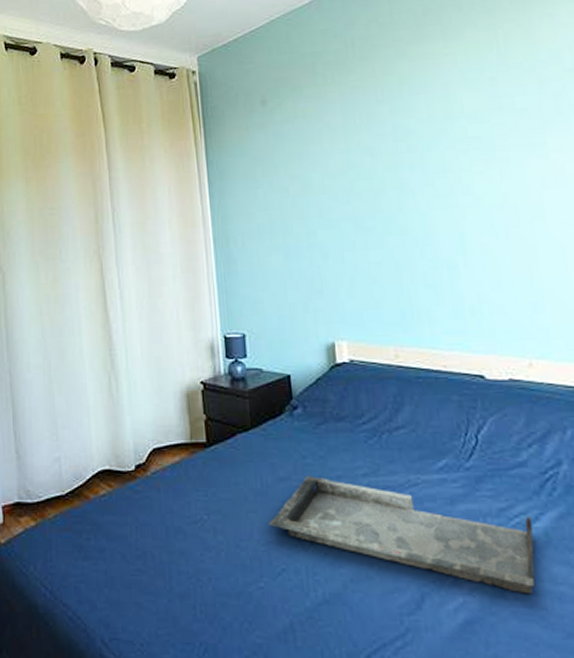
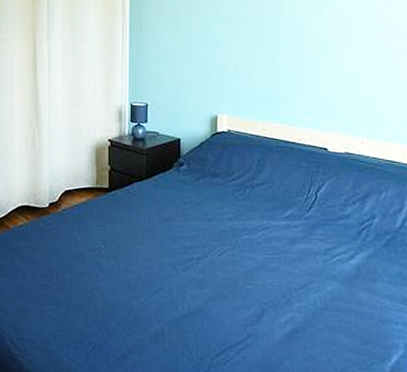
tray: present [268,475,536,595] -> none [151,217,349,312]

